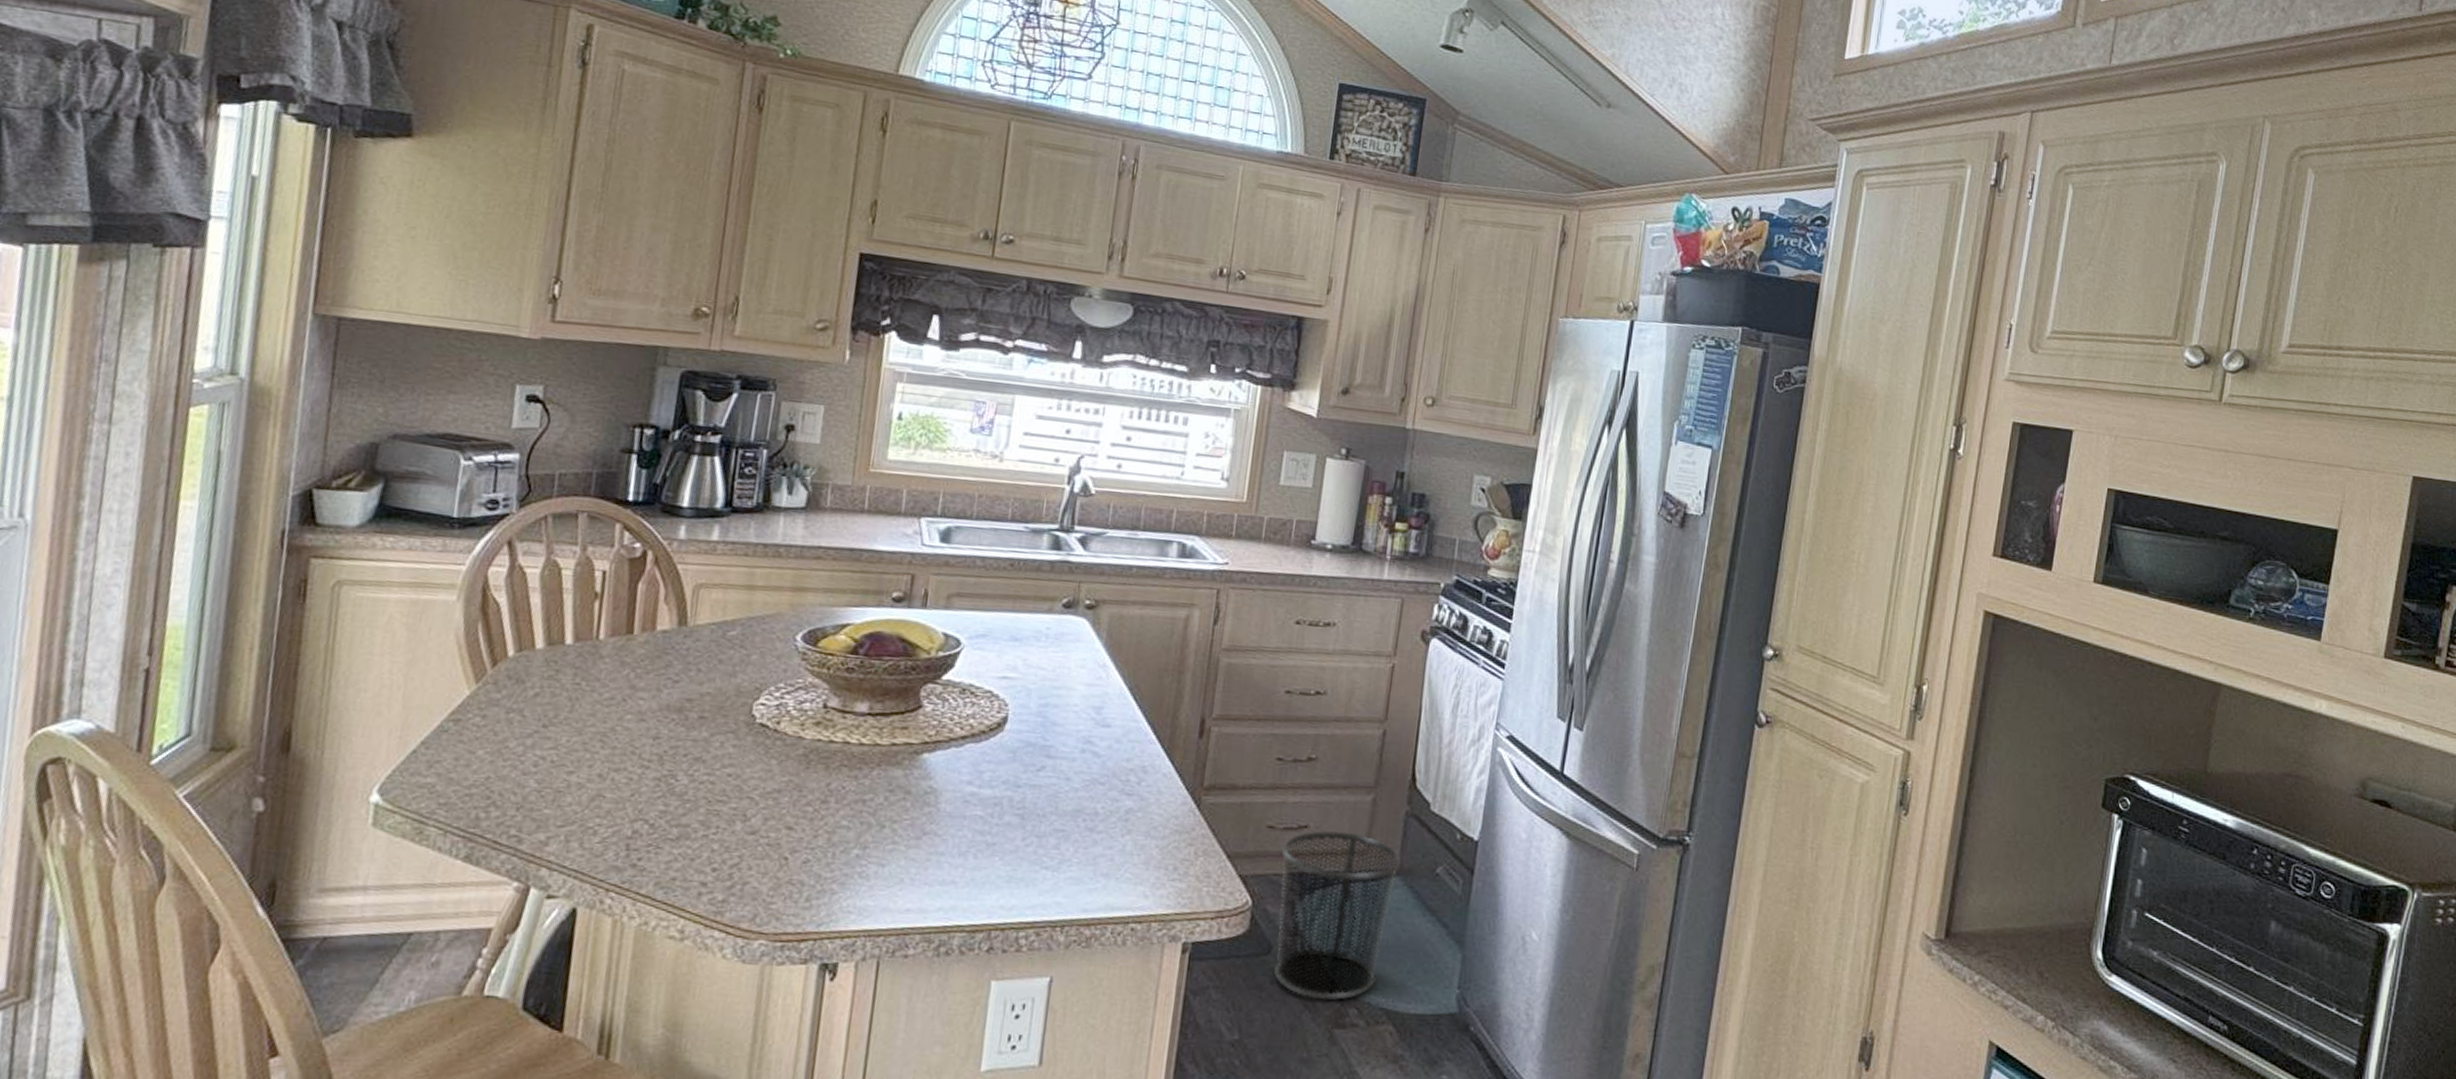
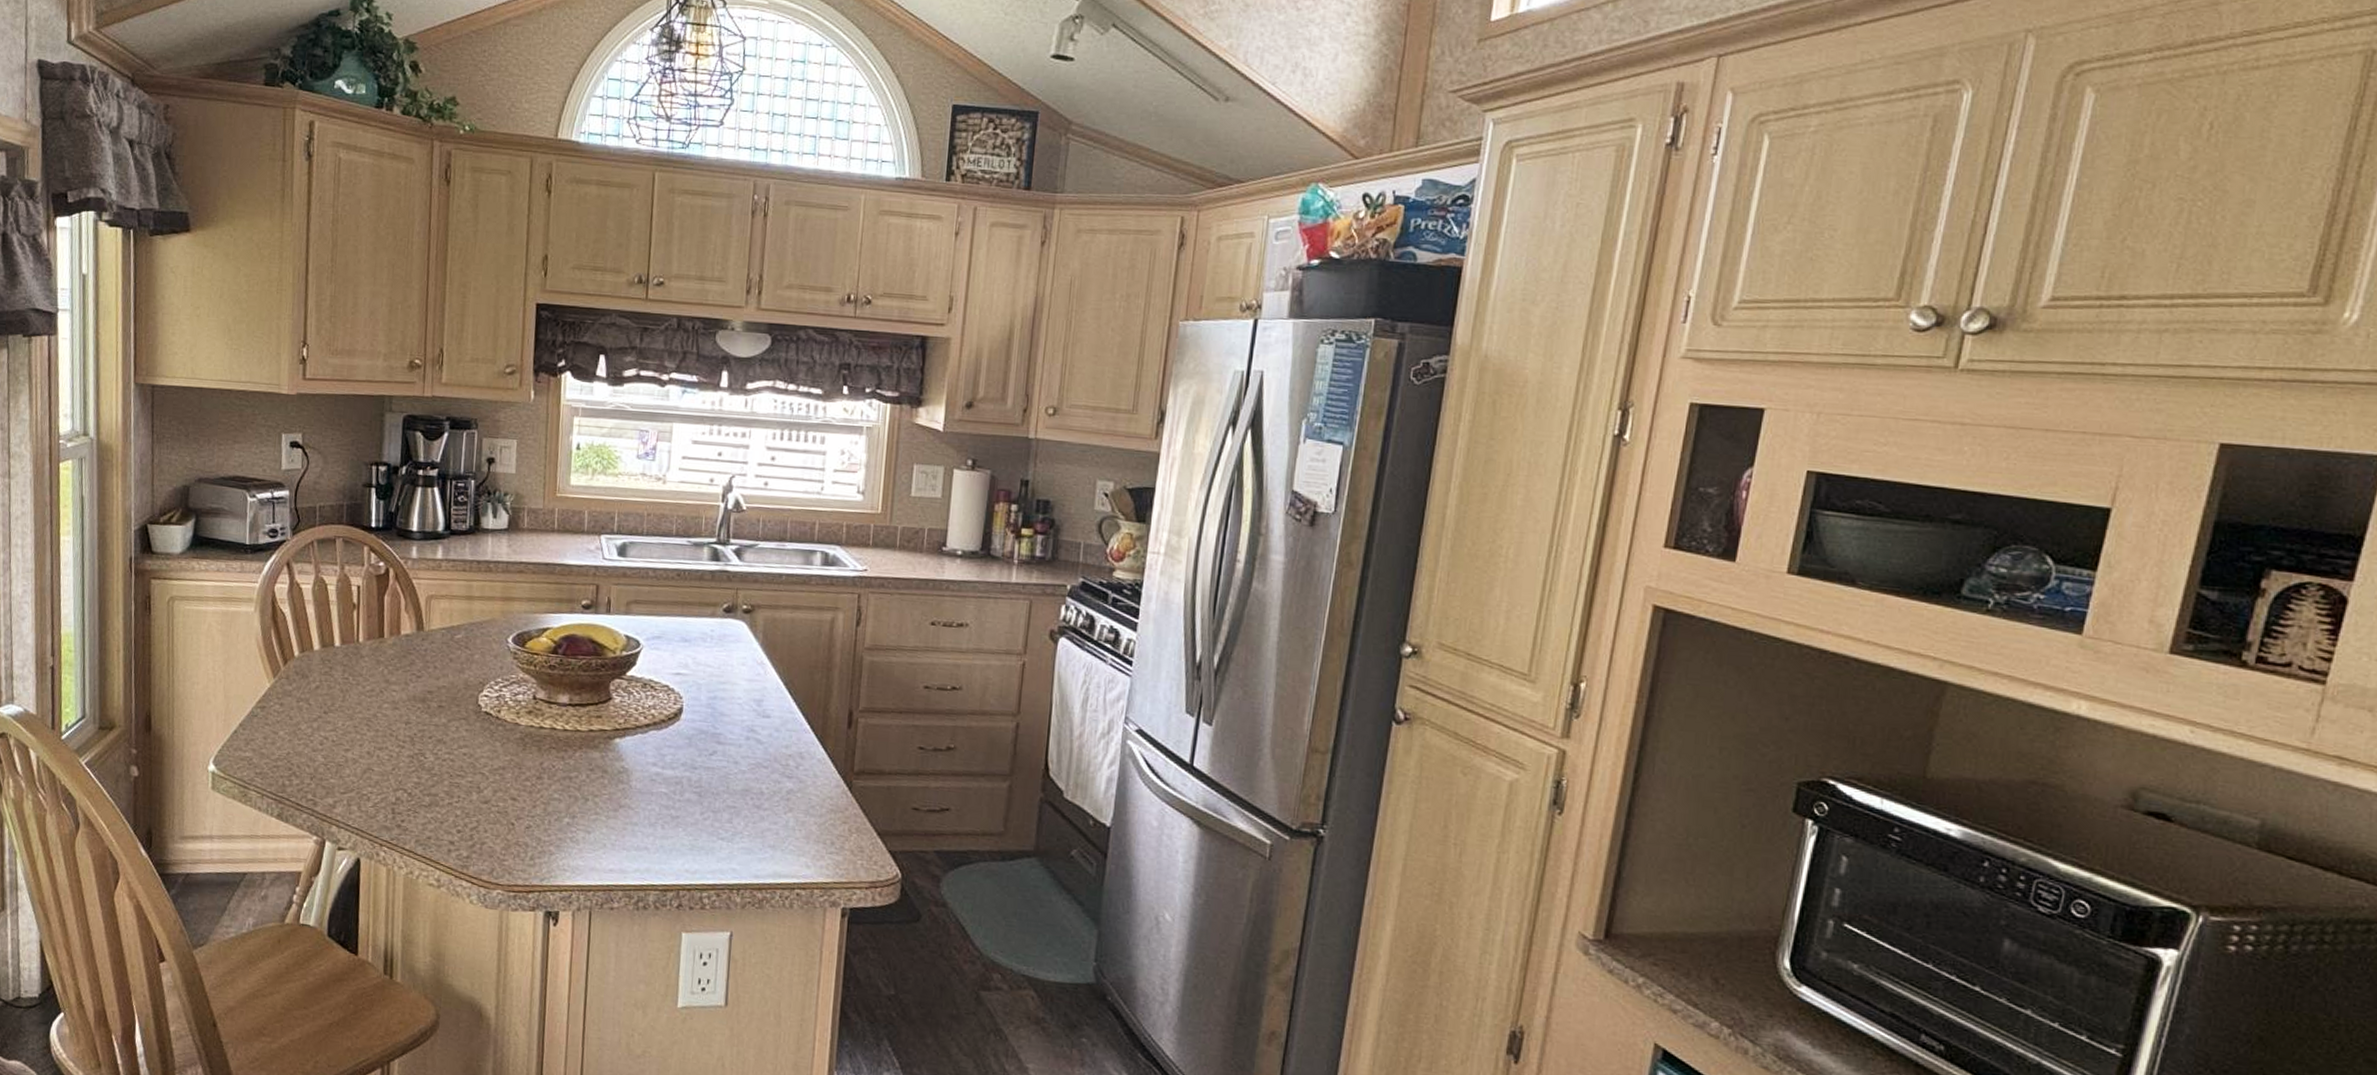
trash can: present [1274,831,1401,1000] -> none [924,813,1037,966]

